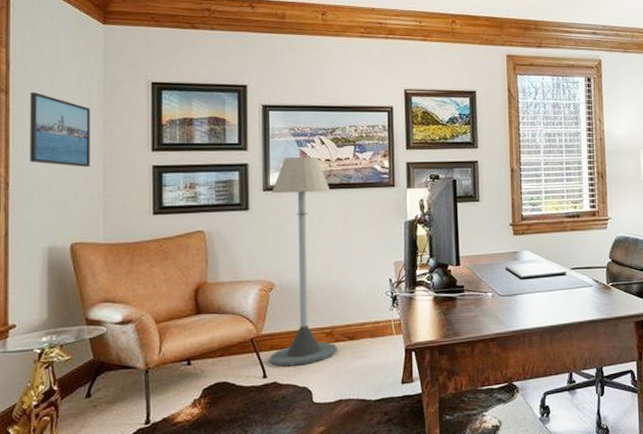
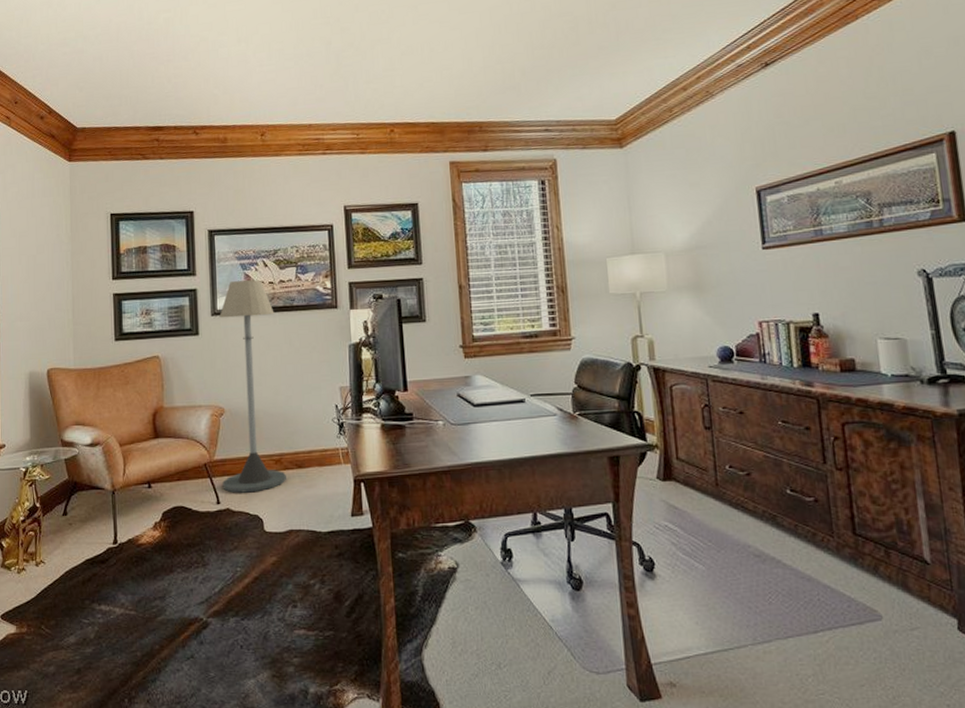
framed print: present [30,92,90,167] -> none [12,229,61,297]

